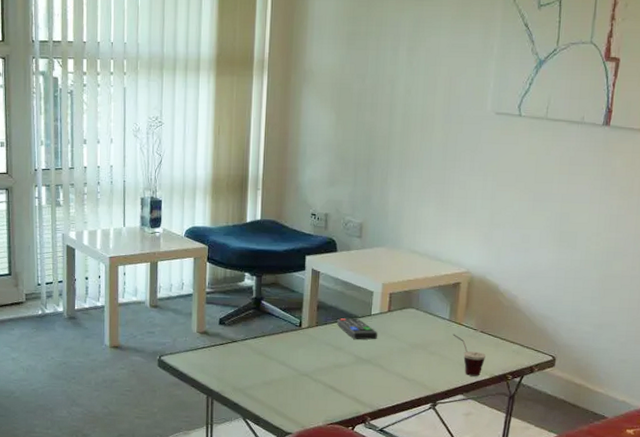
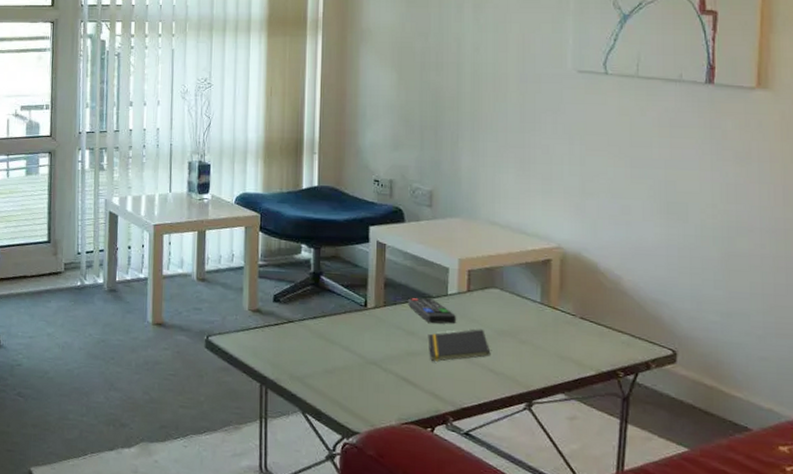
notepad: none [352,343,405,372] -> present [428,329,491,361]
cup: present [452,334,487,376] -> none [546,319,590,372]

